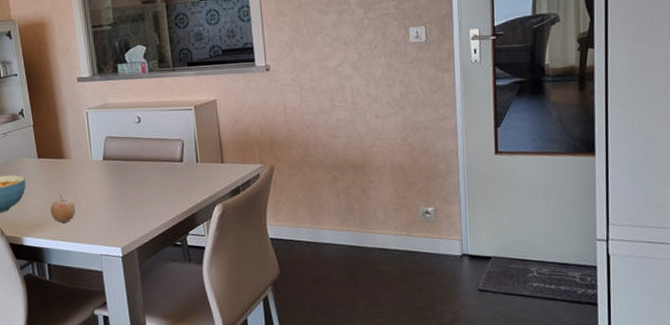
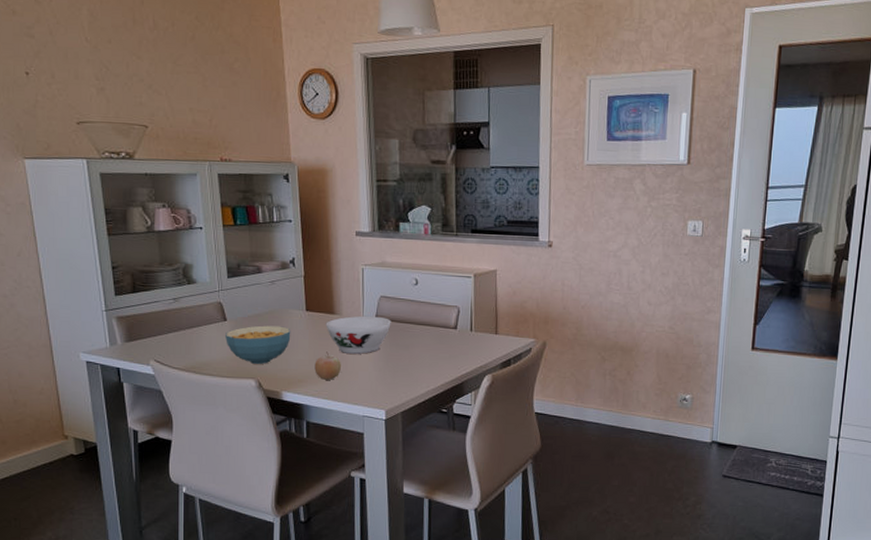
bowl: none [57,156,119,195] -> present [325,315,391,354]

